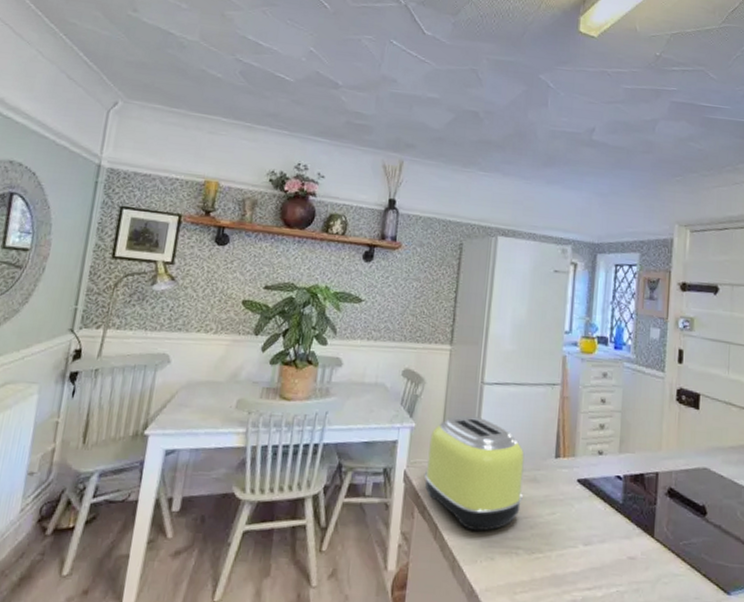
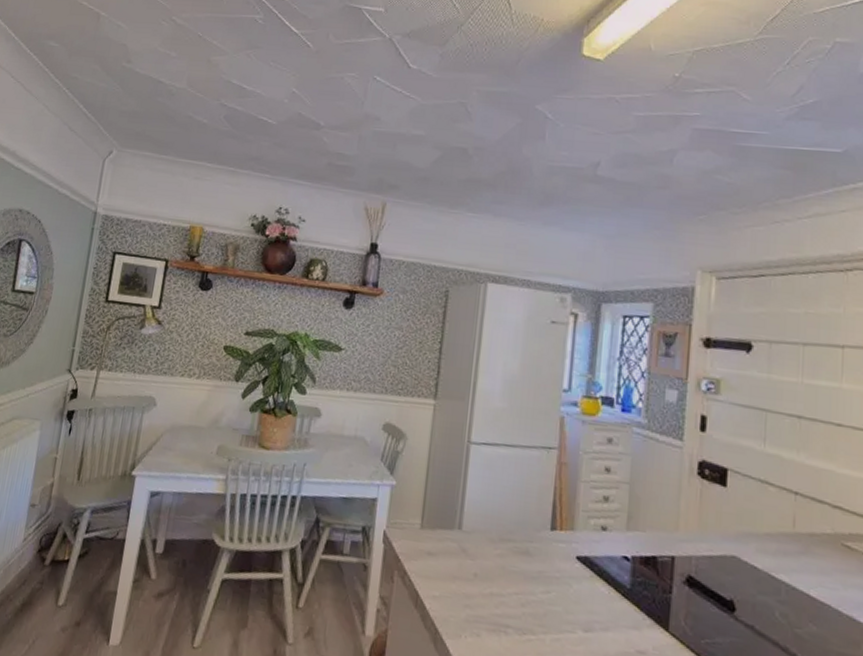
toaster: present [424,415,525,532] -> none [404,476,516,604]

